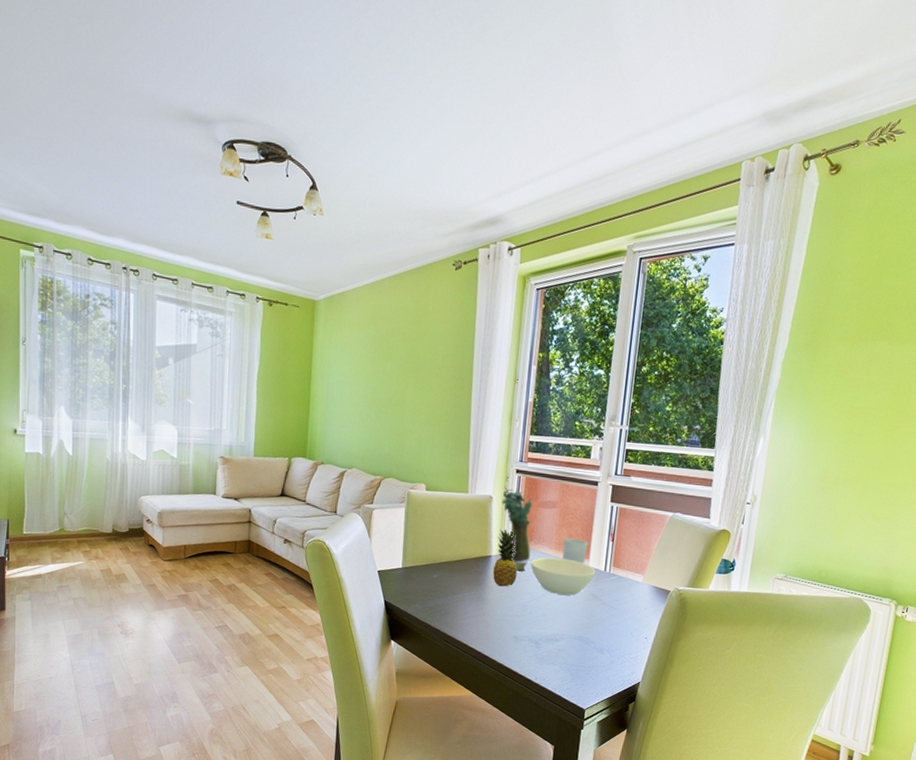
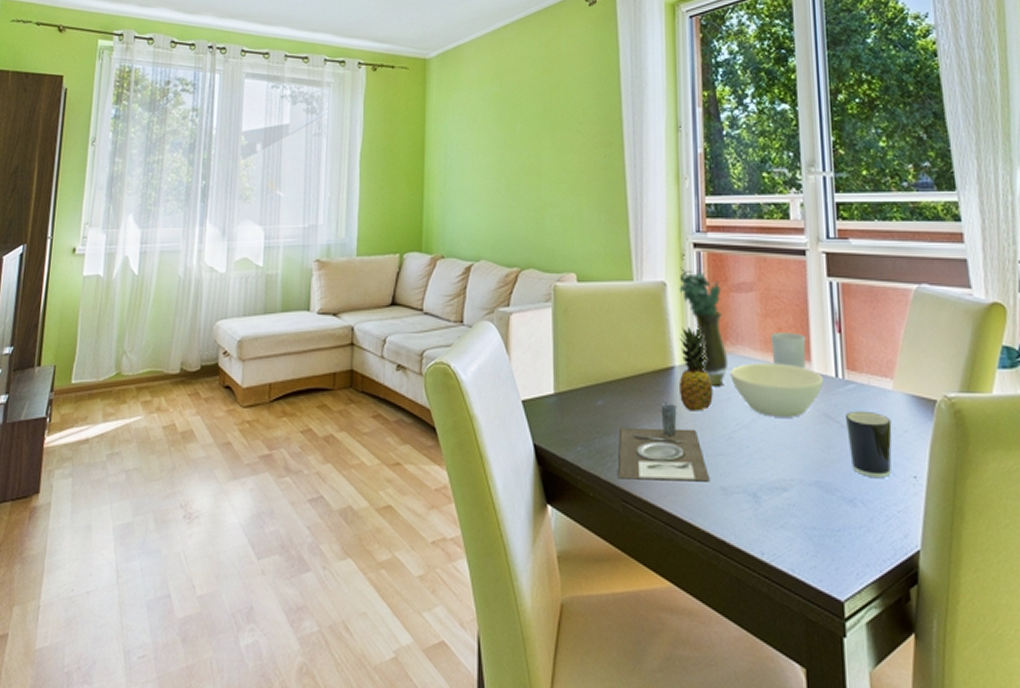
place setting: none [443,580,508,633] -> present [618,404,711,482]
mug: none [605,593,637,638] -> present [844,410,892,479]

